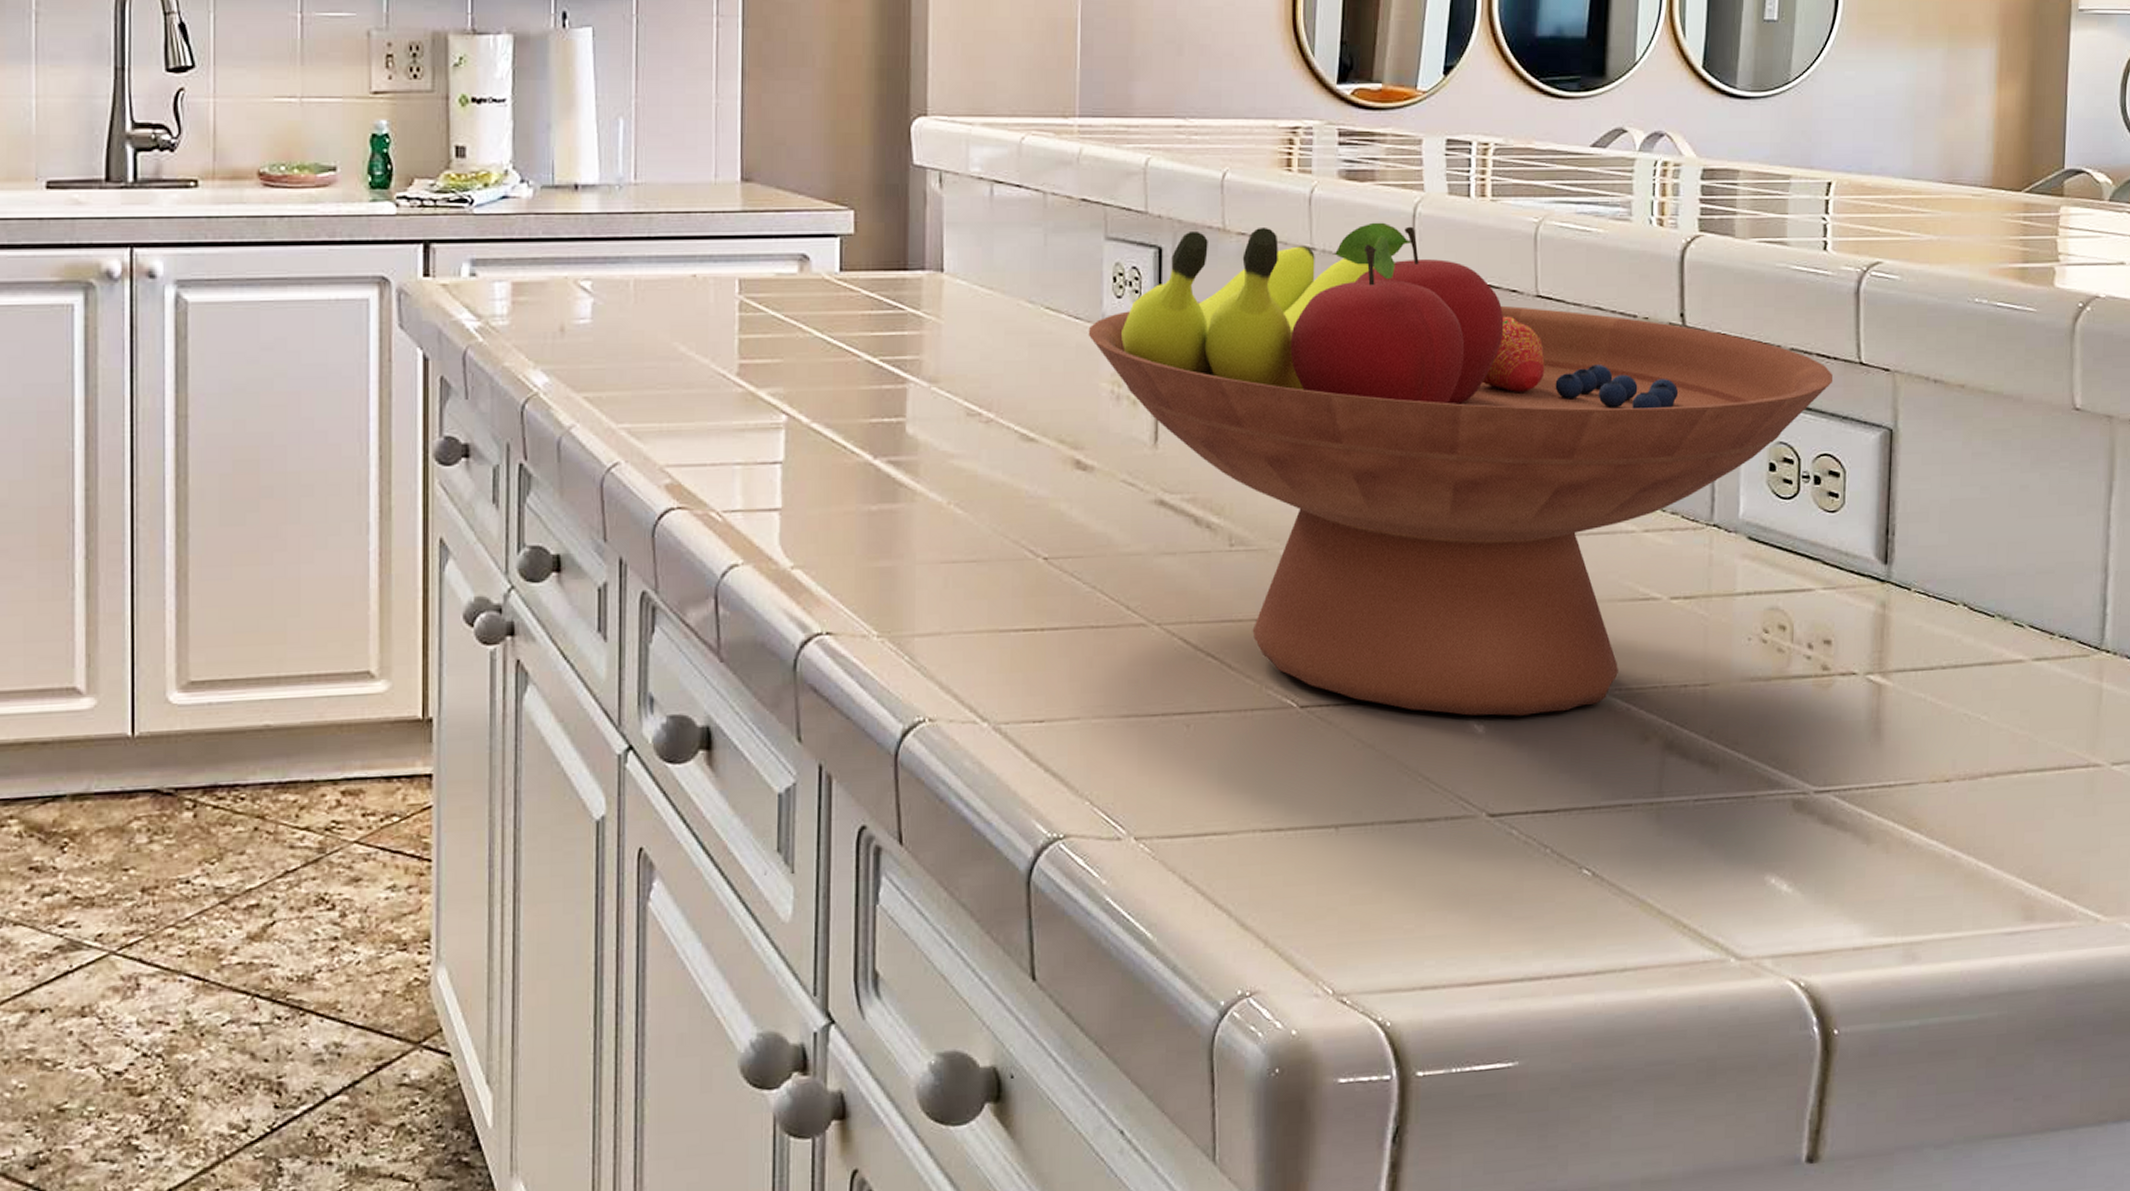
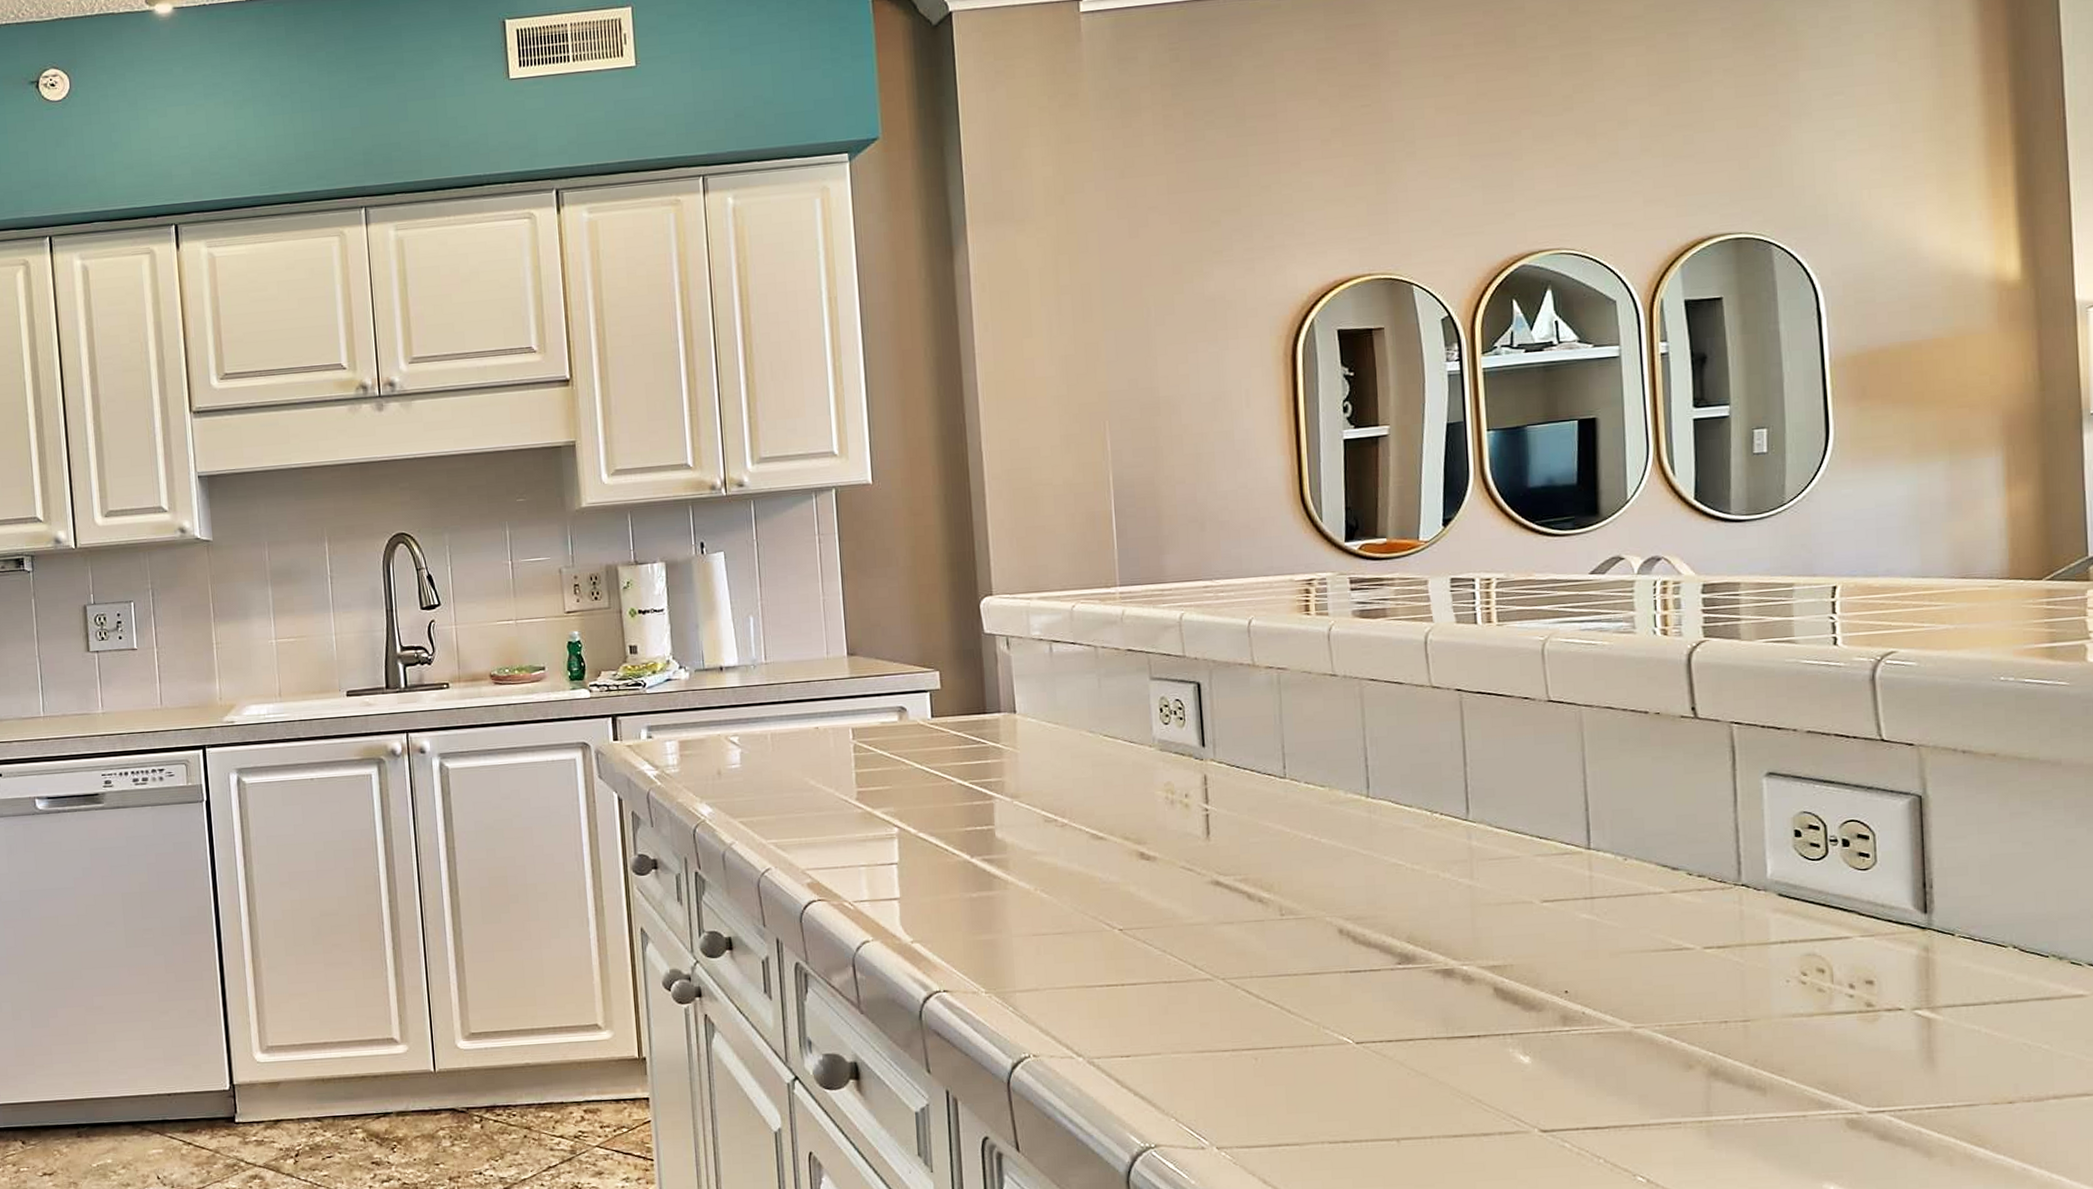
fruit bowl: present [1088,222,1833,716] -> none [1142,649,1855,1049]

